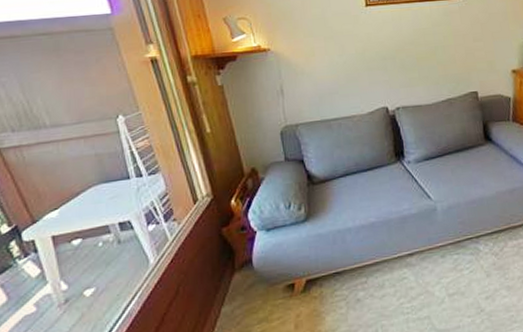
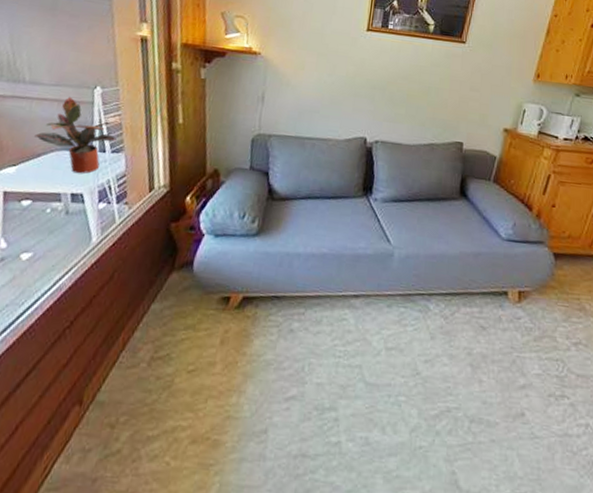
potted plant: none [69,131,150,203] -> present [34,96,117,175]

